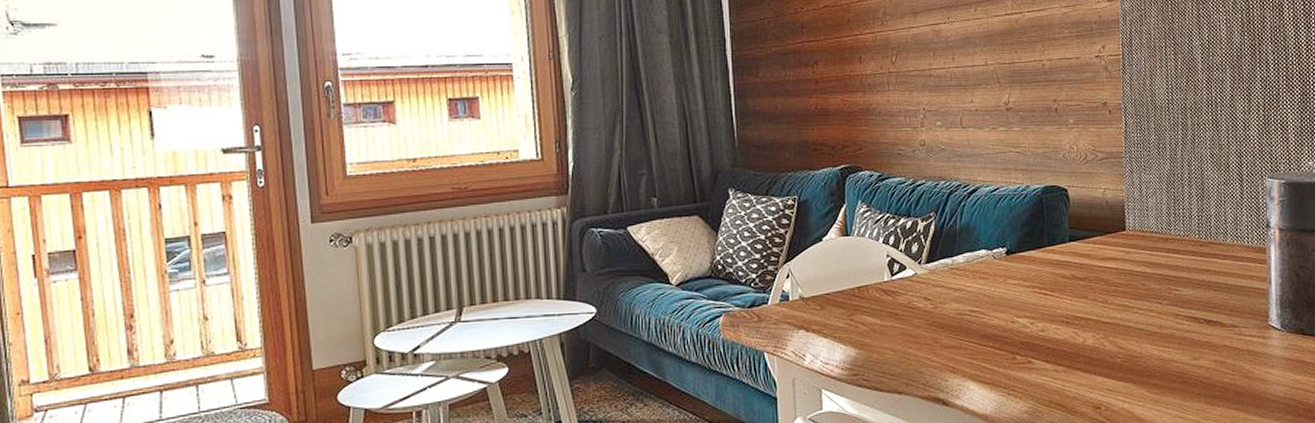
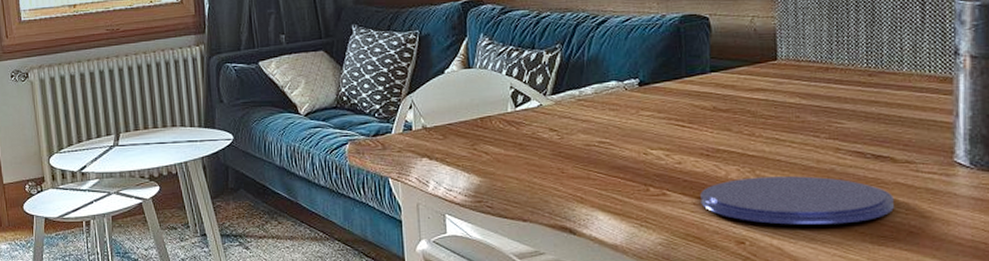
saucer: none [1061,341,1223,389] -> present [700,176,894,225]

